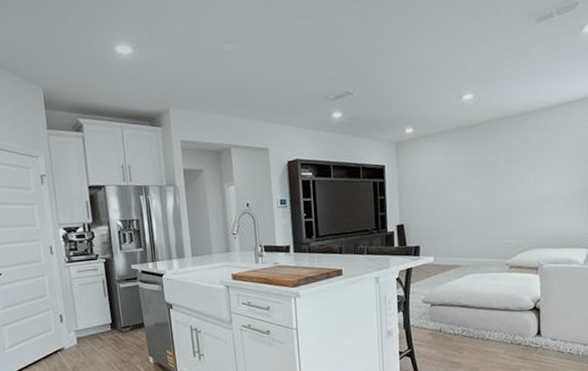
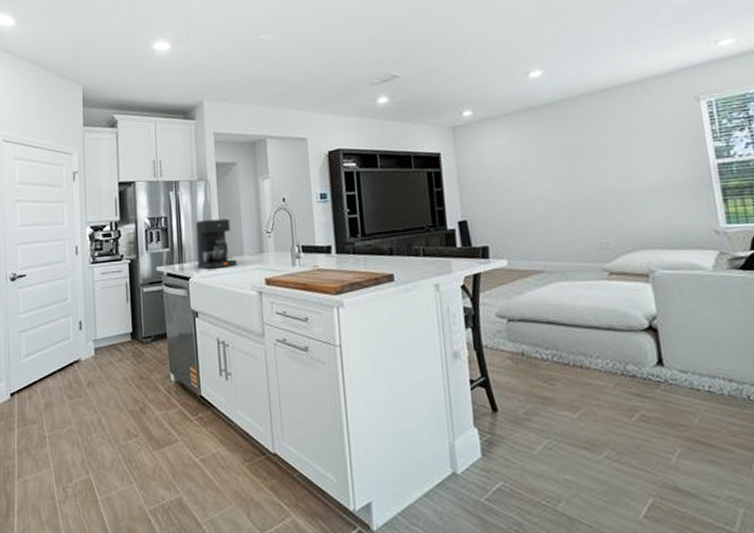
coffee maker: none [166,221,206,267] -> present [195,218,237,270]

